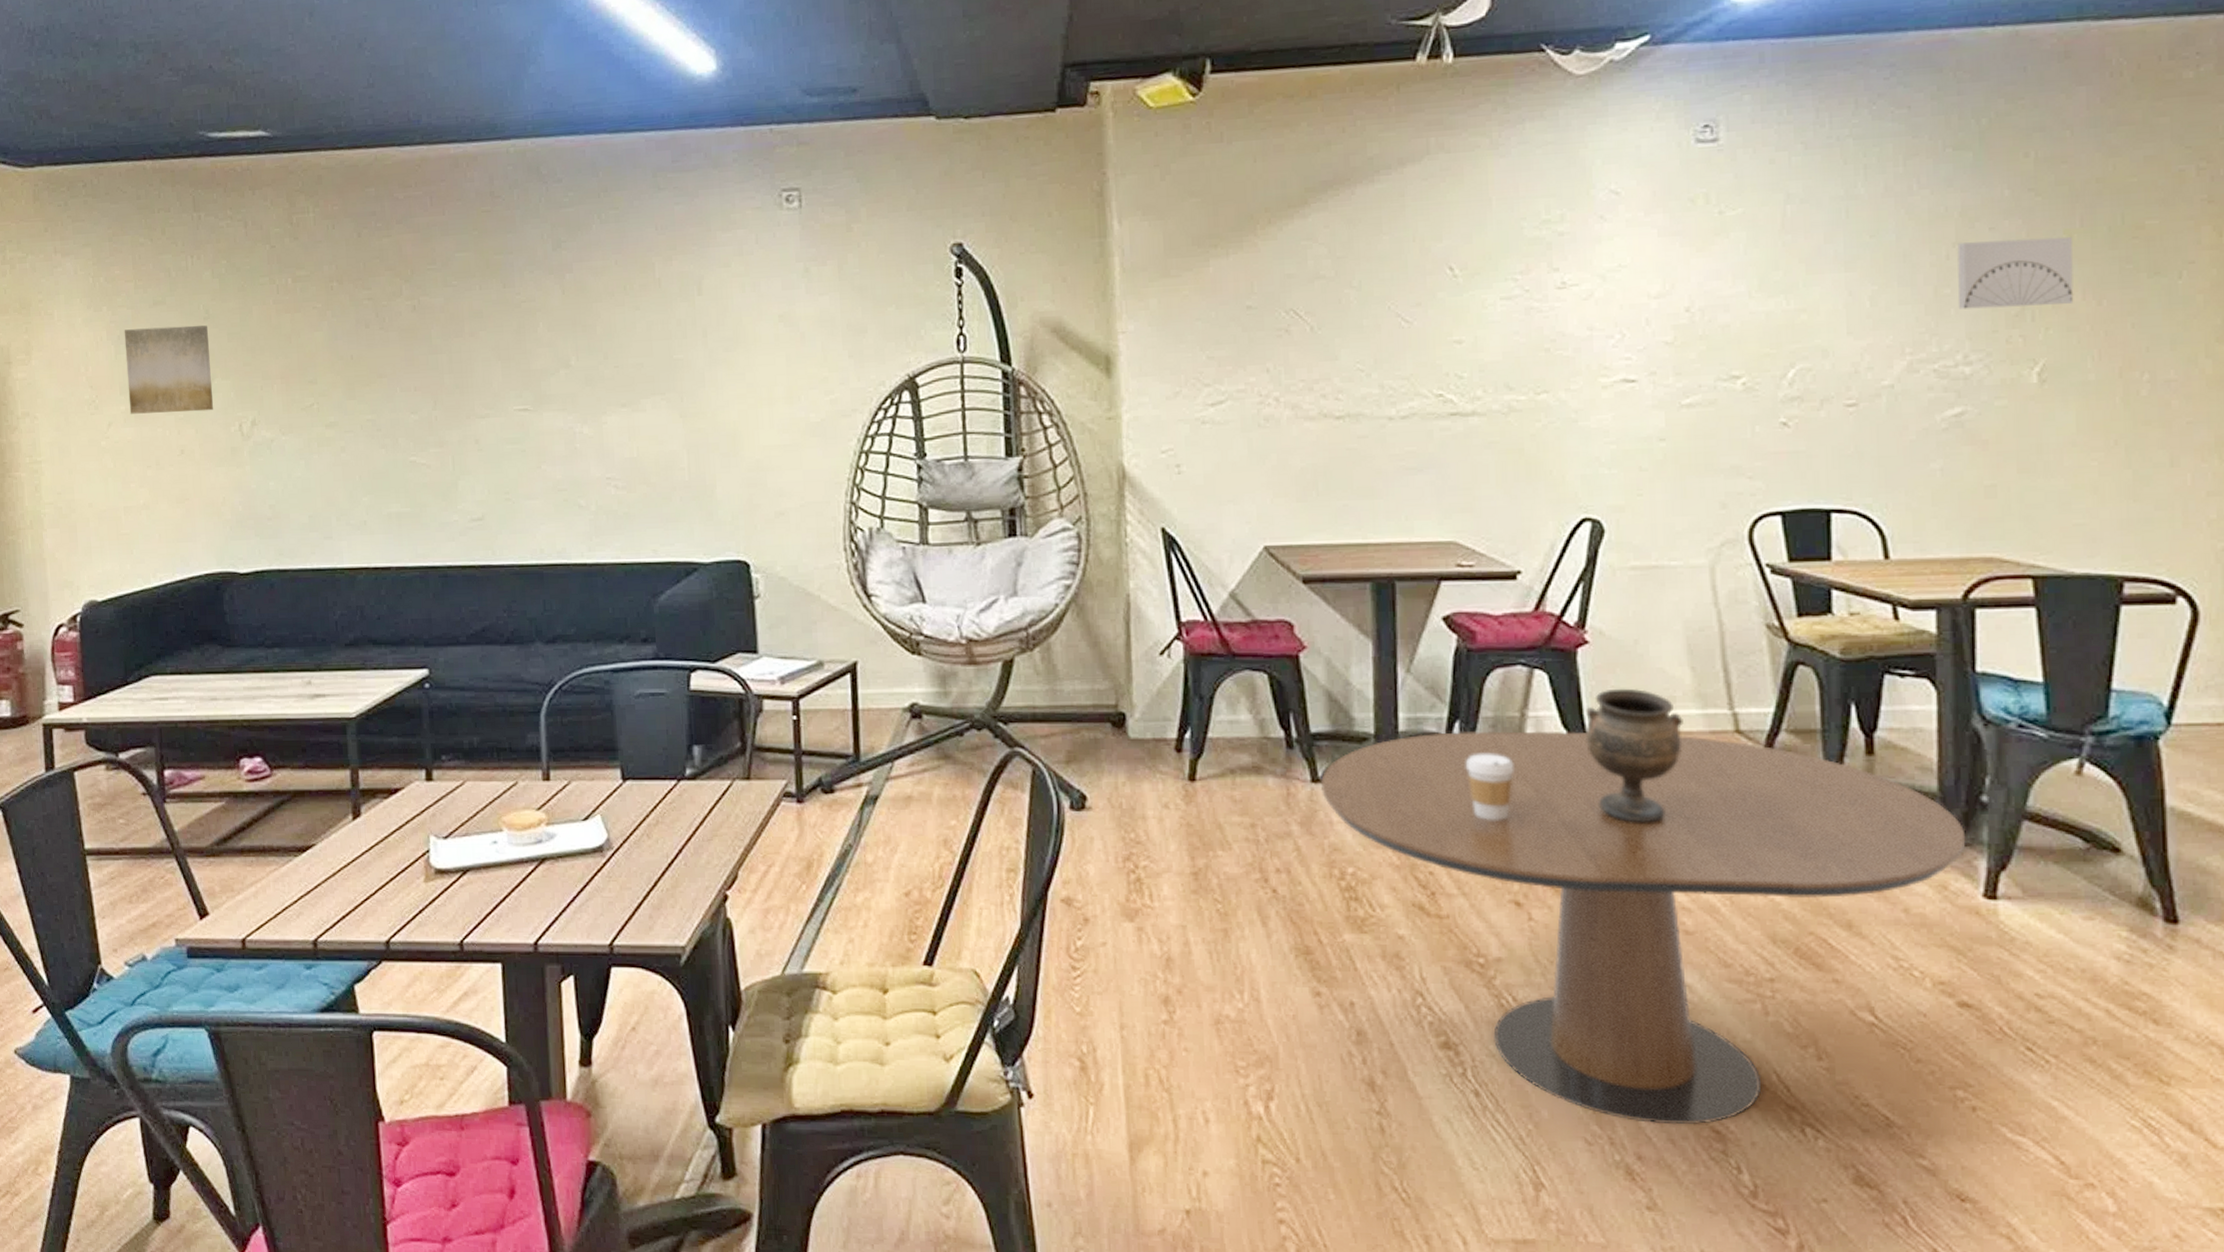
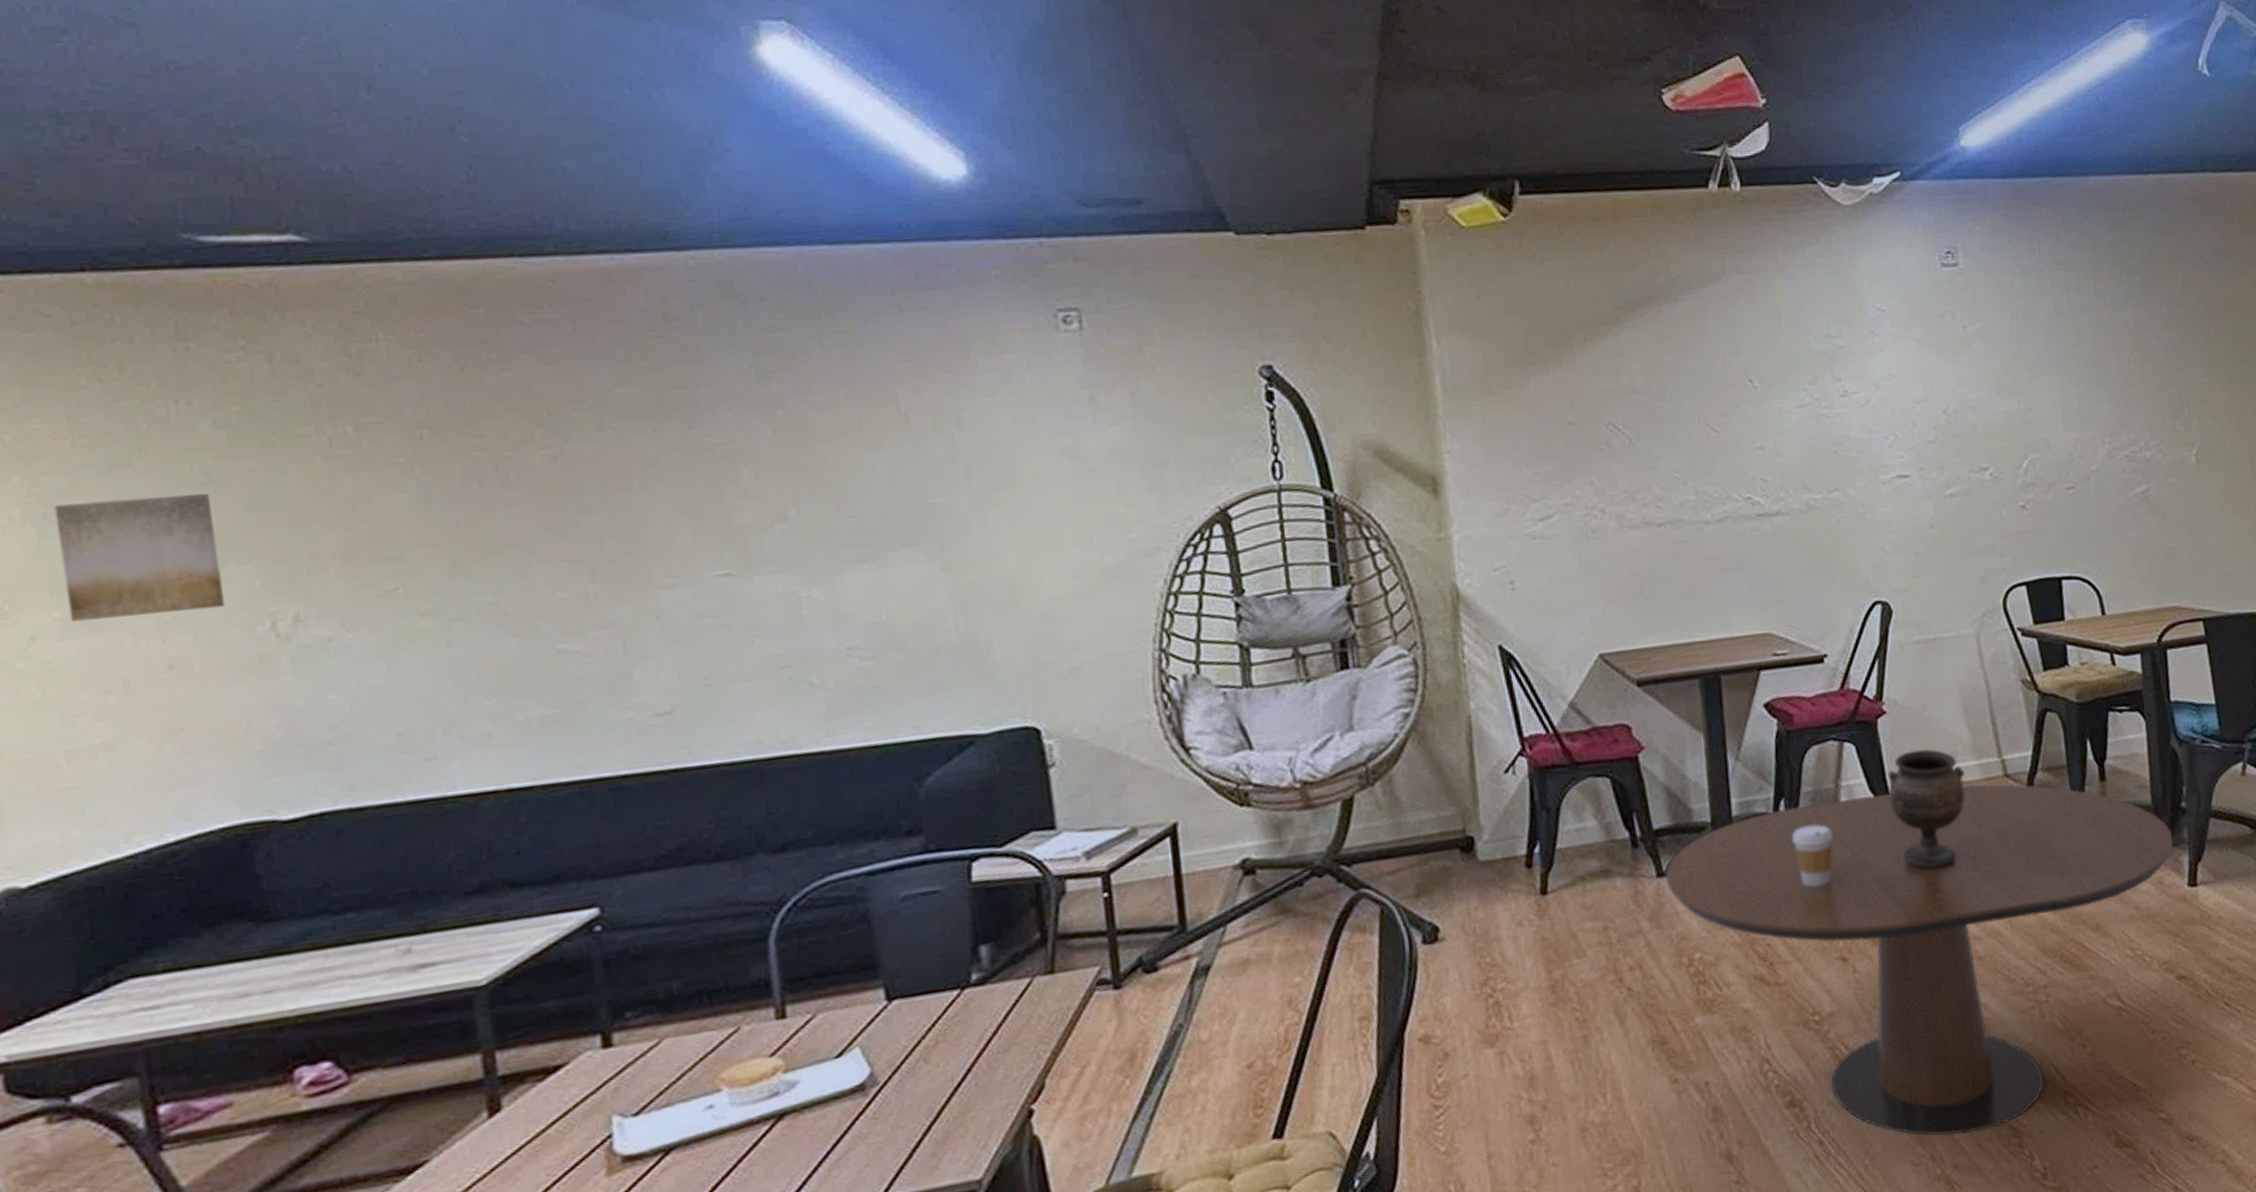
wall art: present [1957,236,2074,310] -> none [2134,344,2215,405]

